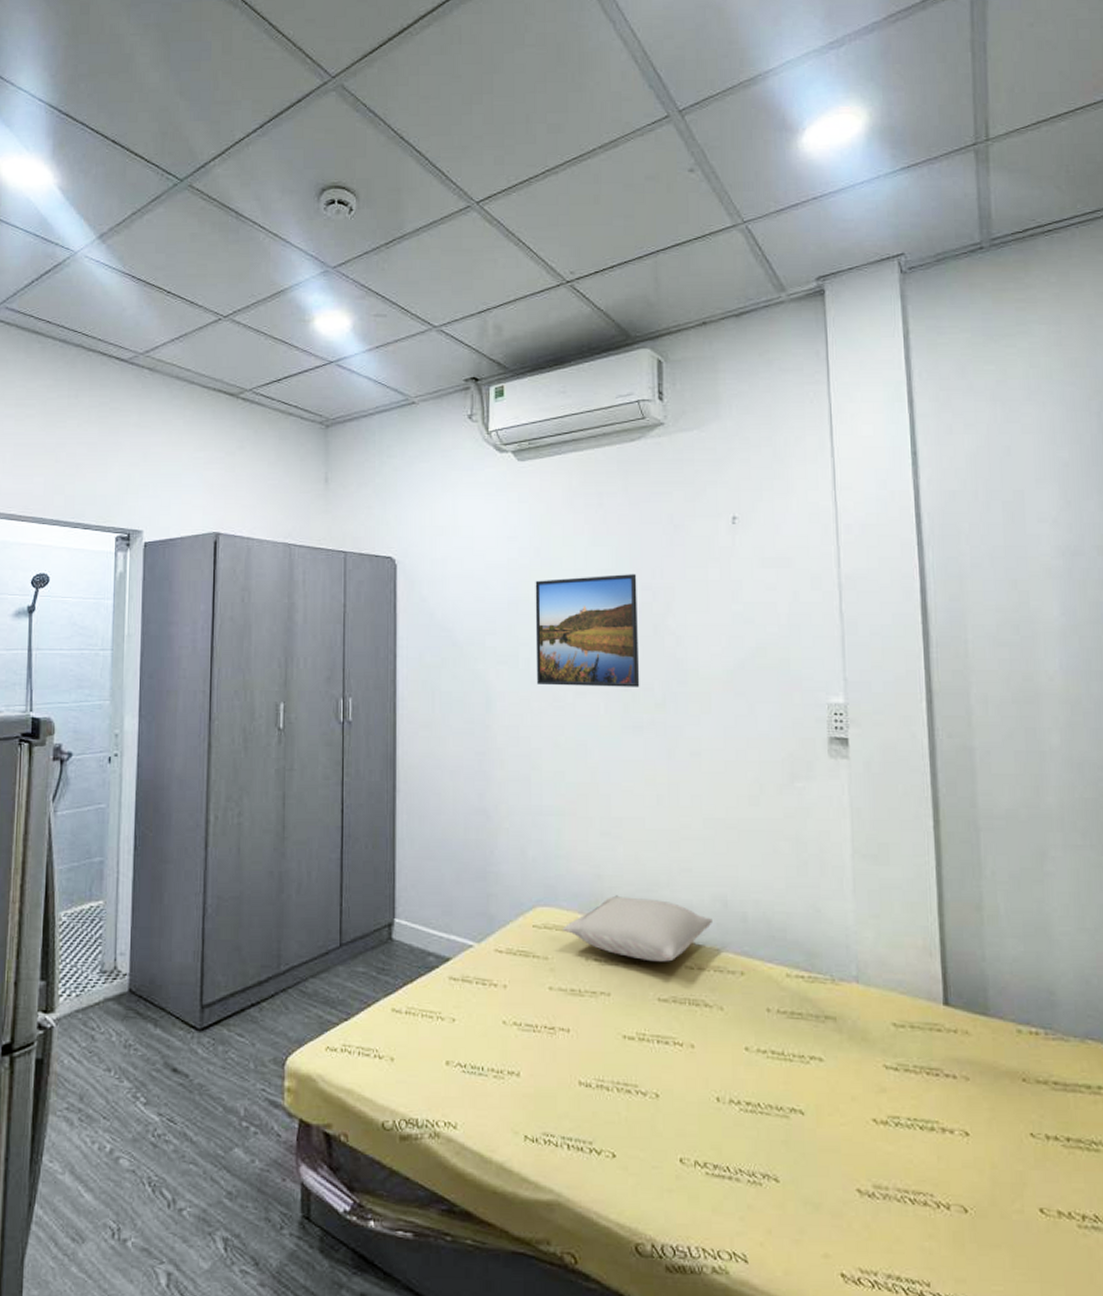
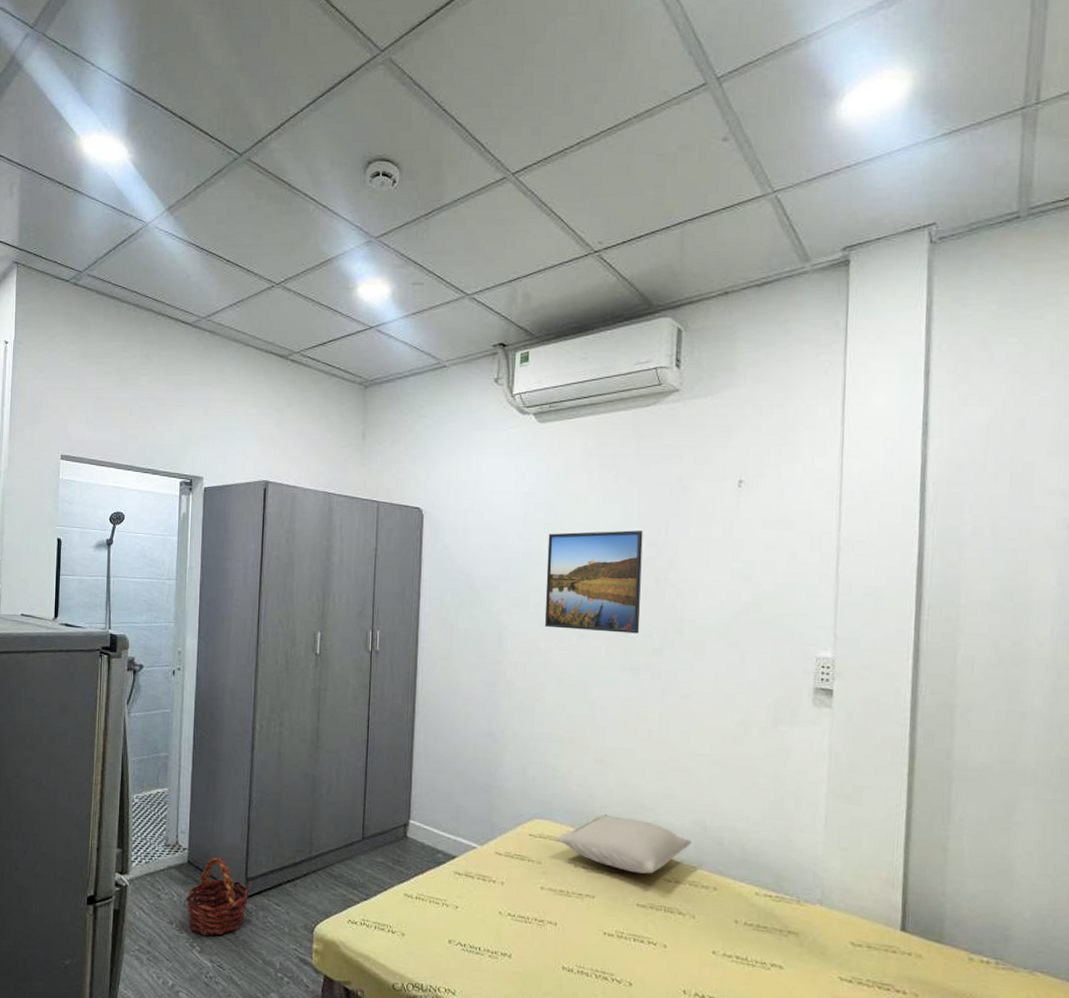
basket: none [126,982,205,1083] -> present [185,857,249,936]

